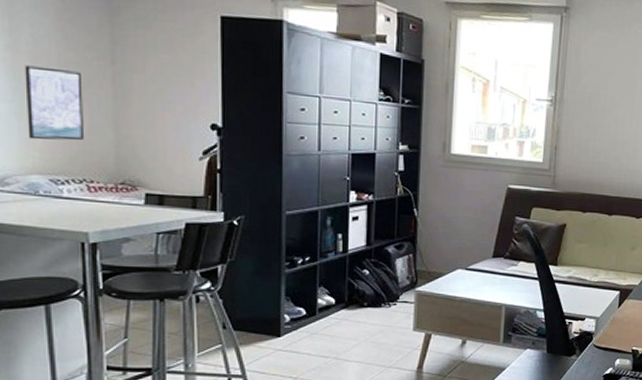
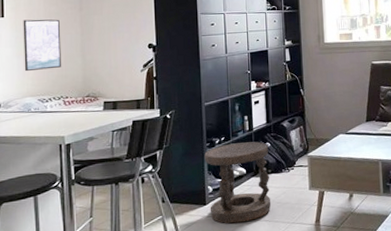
stool: none [282,266,366,361] -> present [204,141,272,224]

